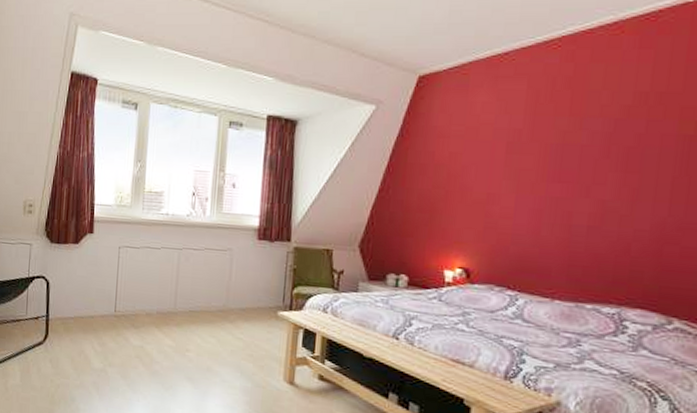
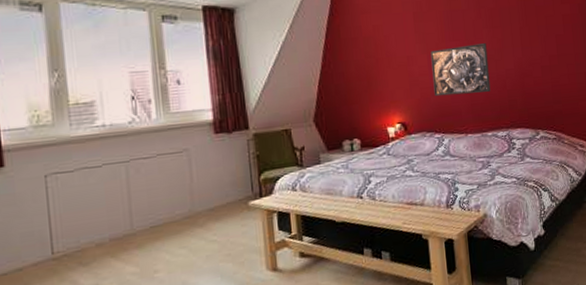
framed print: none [516,190,610,255] -> present [430,43,491,97]

